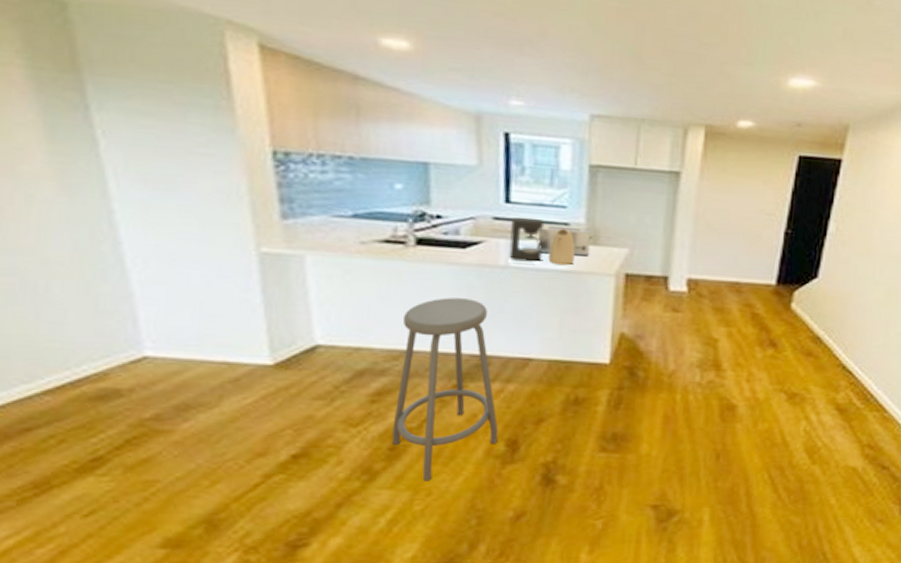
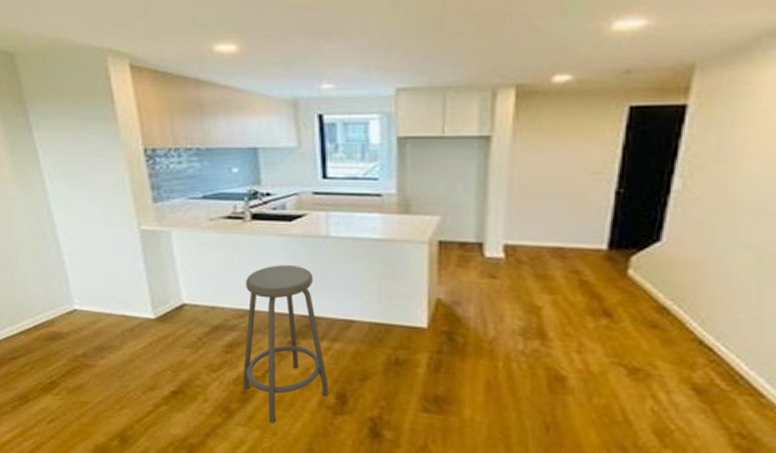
coffee maker: present [509,217,545,262] -> none [328,190,359,232]
toaster: present [538,225,593,257] -> none [354,197,405,225]
kettle: present [548,229,575,266] -> none [364,200,388,235]

